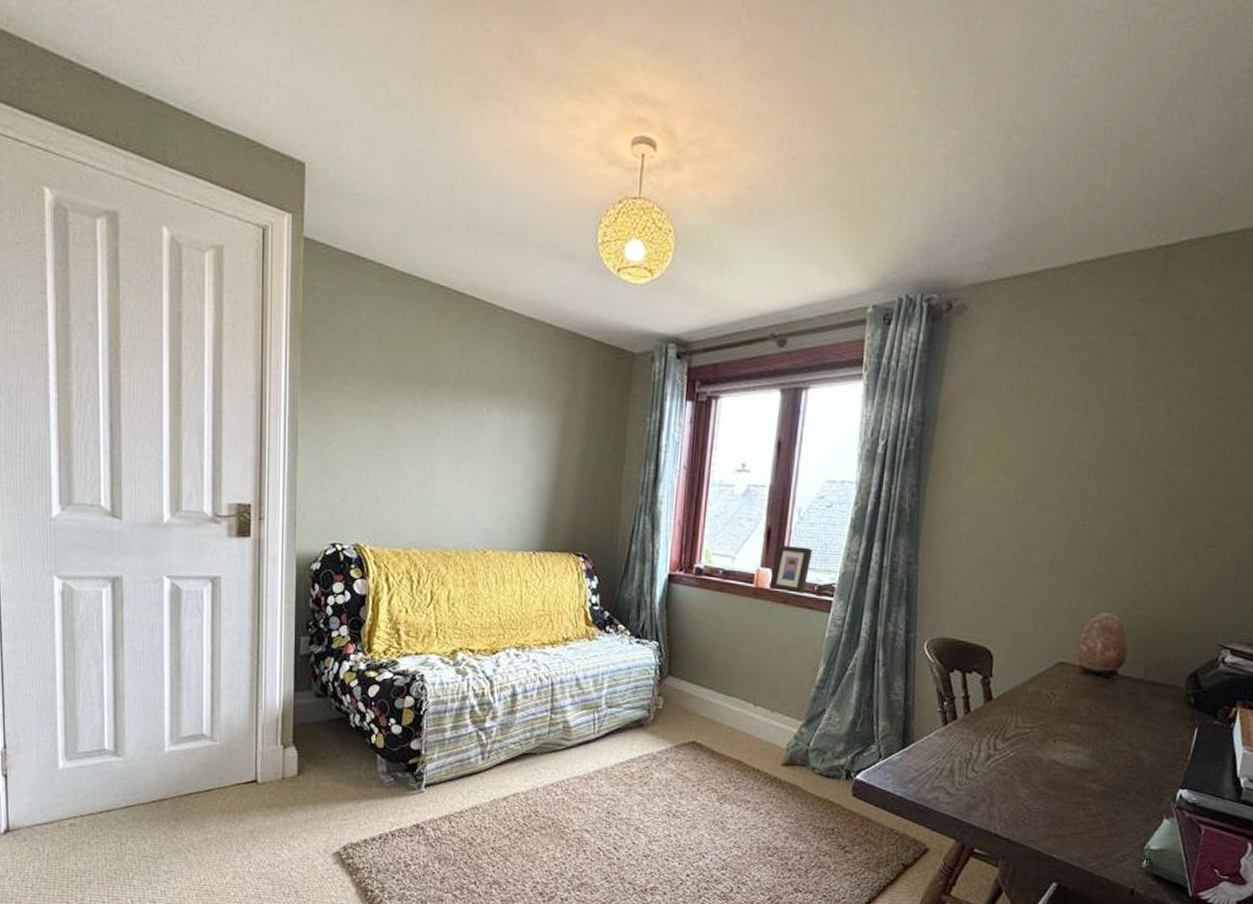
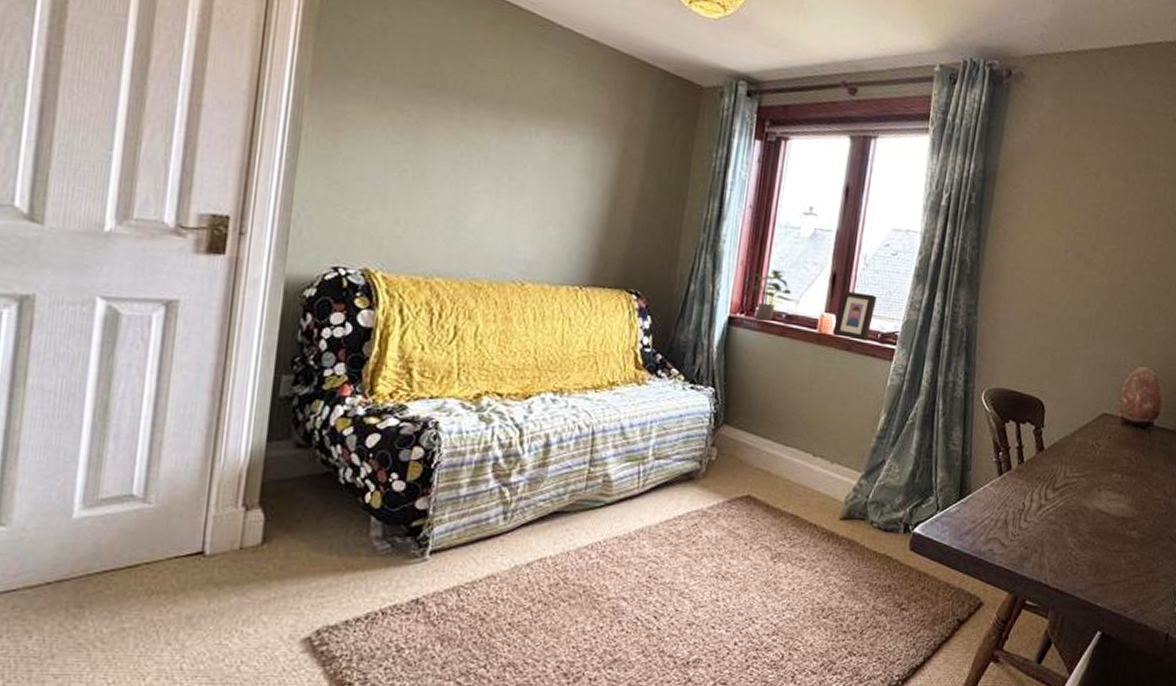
potted plant: none [681,527,728,578] -> present [743,270,792,322]

